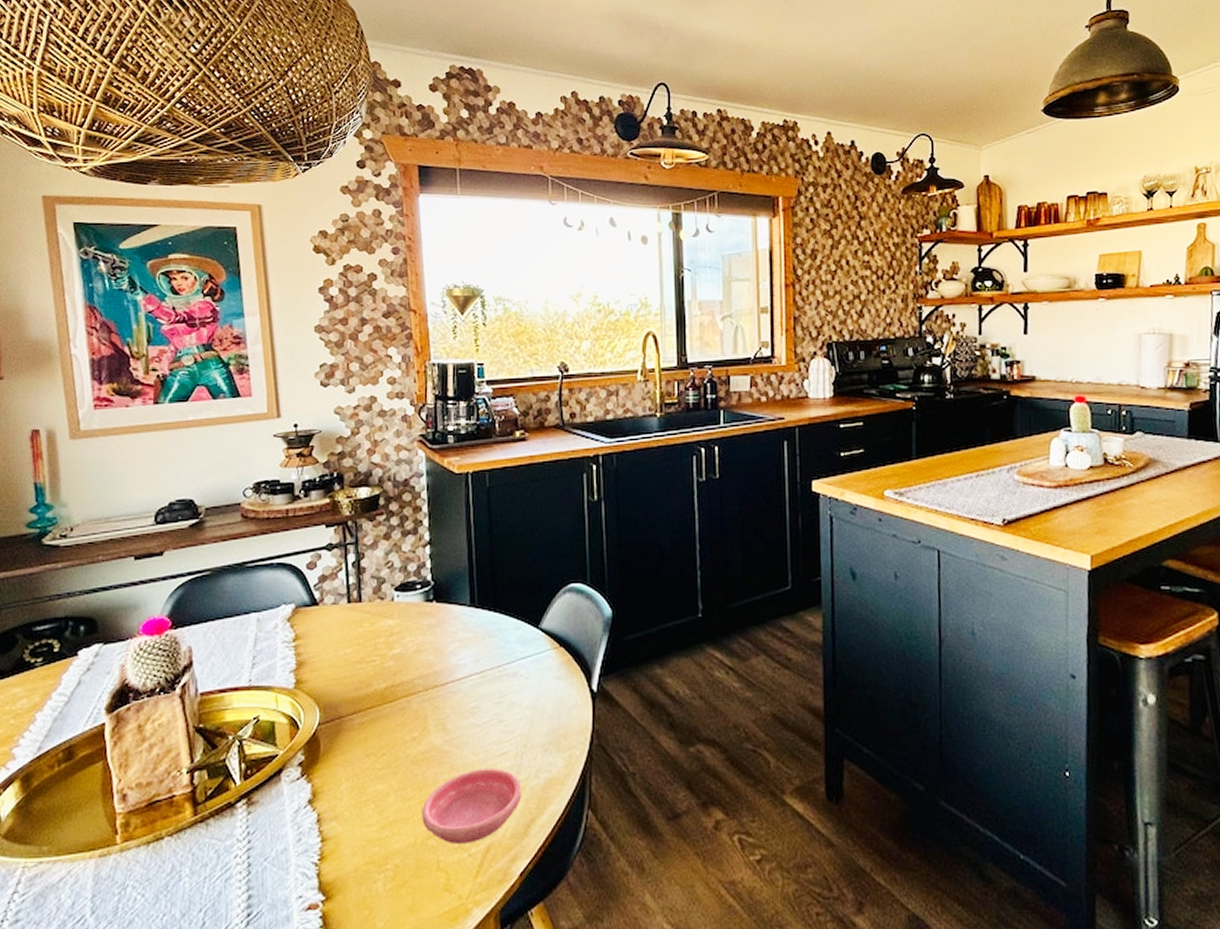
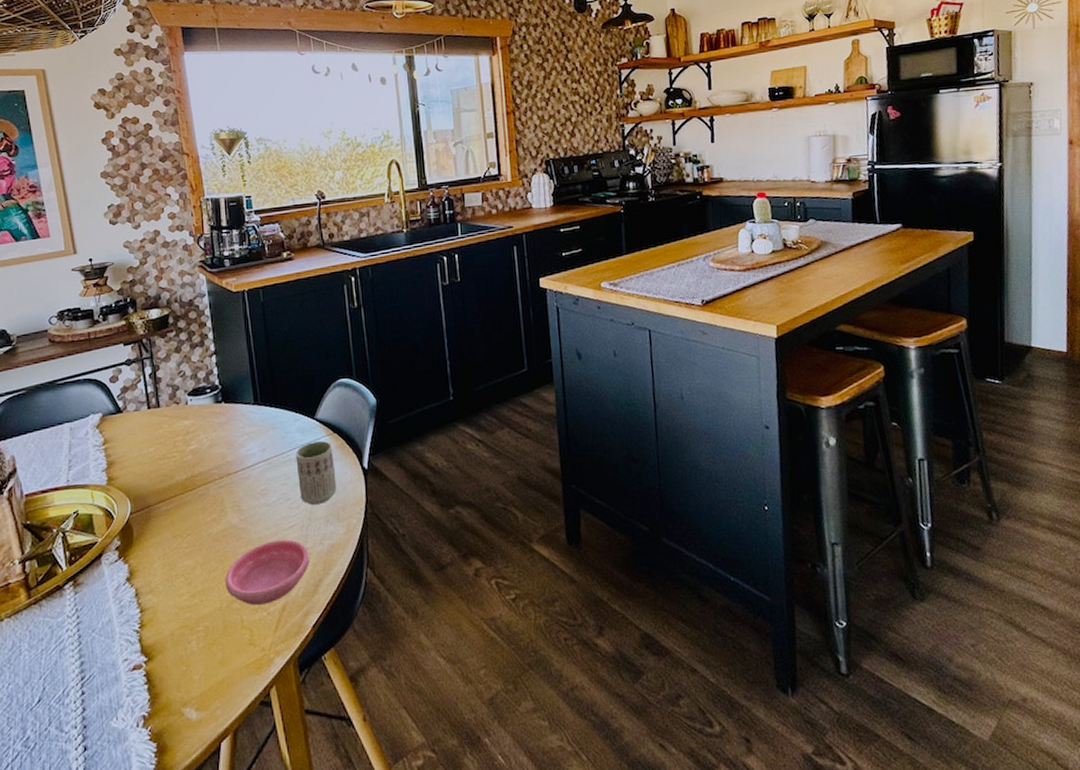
cup: none [514,654,559,731] -> present [295,440,337,506]

